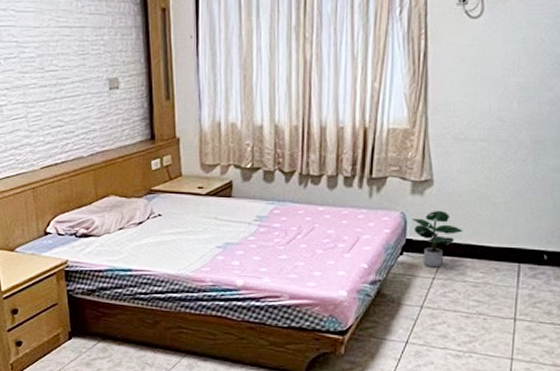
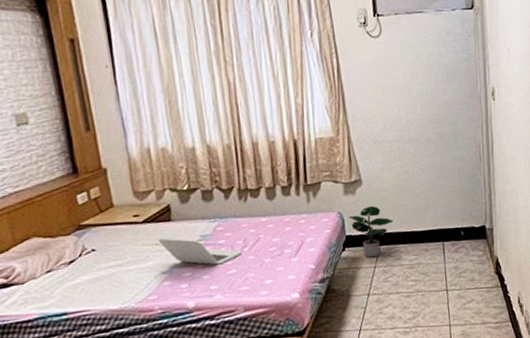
laptop: none [217,214,295,248] -> present [158,238,242,265]

